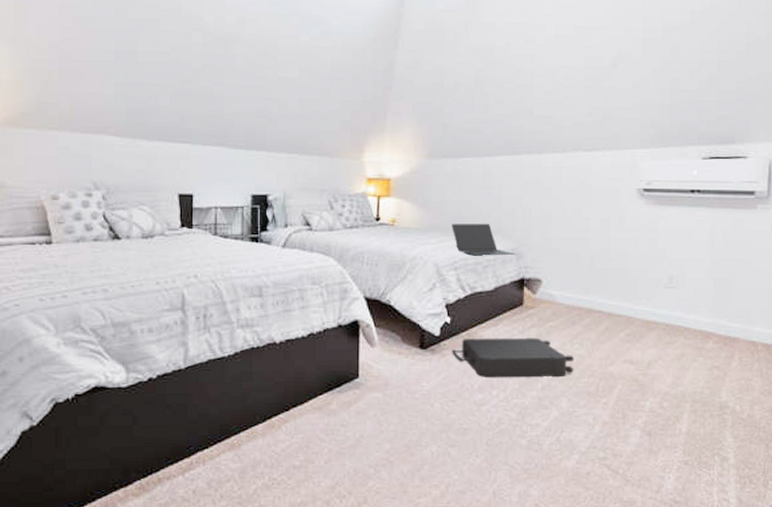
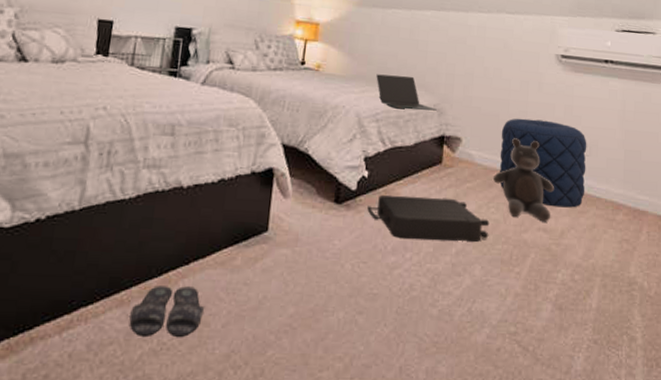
slippers: none [242,430,308,474] -> present [129,285,205,337]
teddy bear: none [576,276,639,354] -> present [493,138,554,222]
pouf: none [582,256,673,339] -> present [500,118,587,208]

